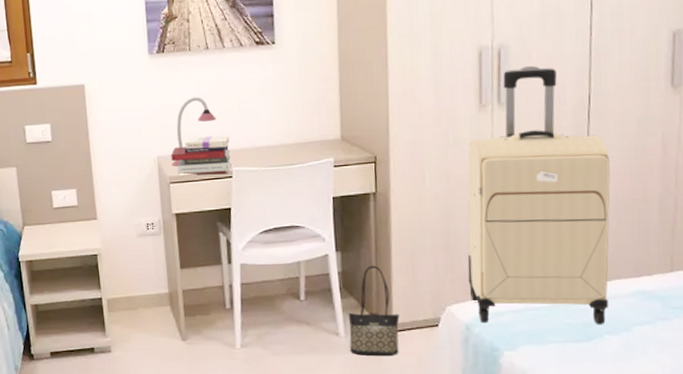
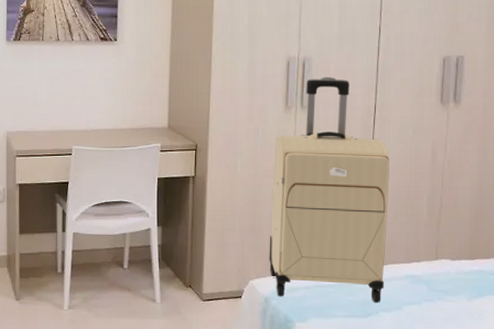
desk lamp: present [171,97,216,167] -> none [19,81,62,142]
books: present [171,135,233,175] -> none [19,117,73,151]
tote bag: present [348,265,400,356] -> none [164,240,209,322]

